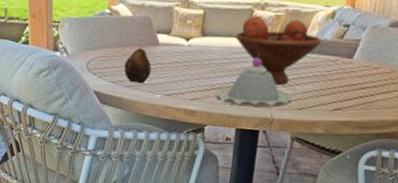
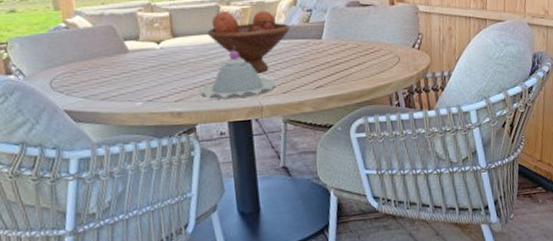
fruit: present [124,48,152,84] -> none [94,58,126,95]

